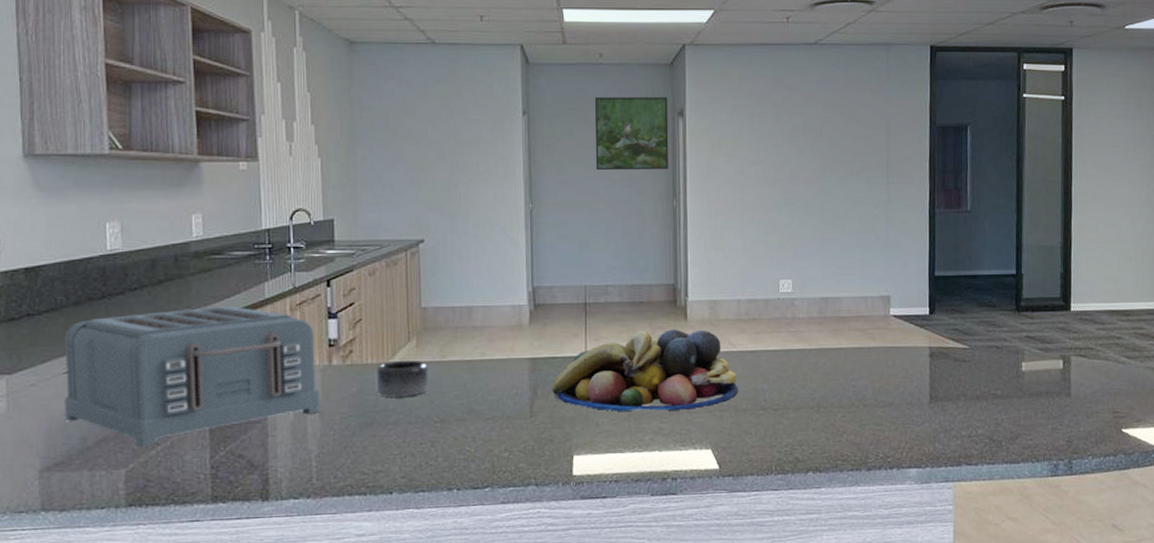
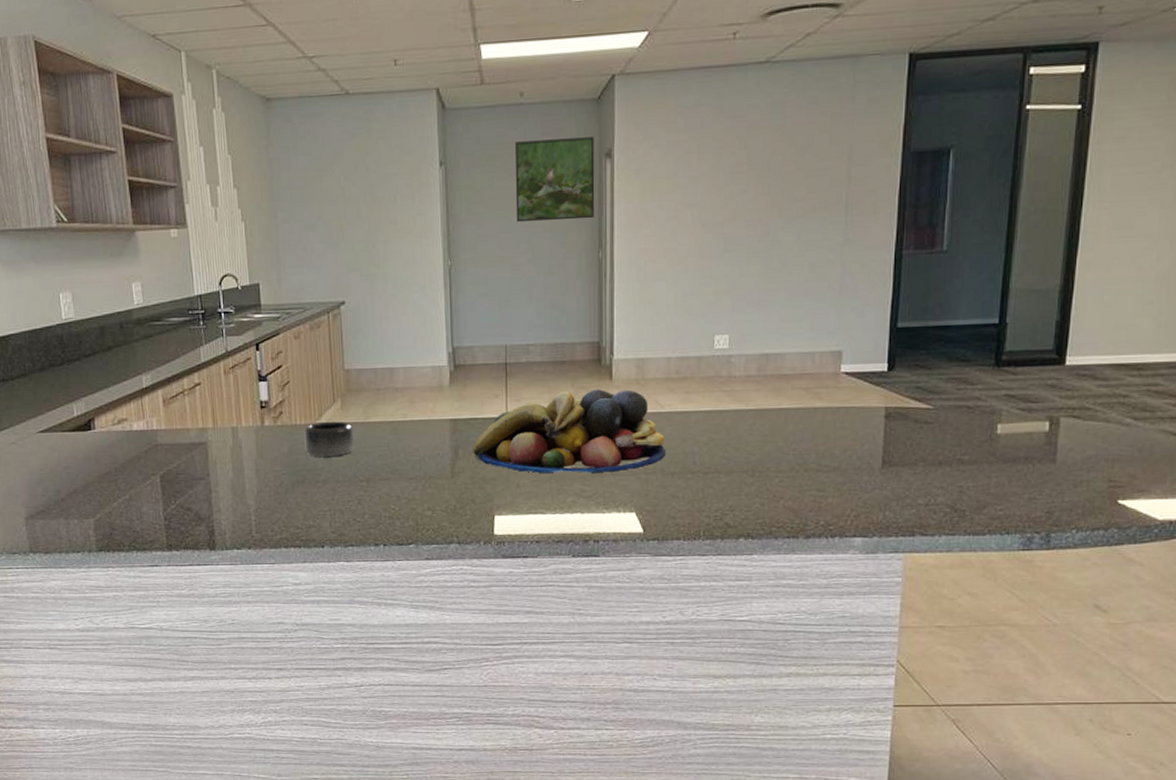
toaster: present [64,305,320,447] -> none [35,370,255,499]

